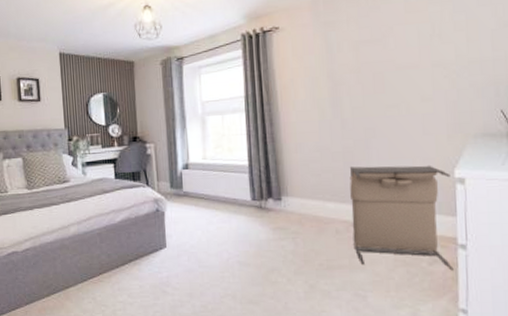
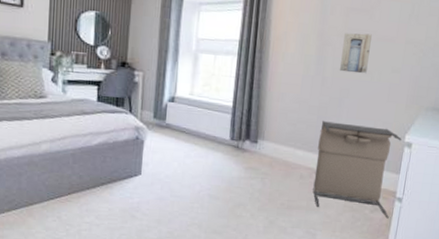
wall art: none [358,64,392,110] -> present [340,33,372,74]

